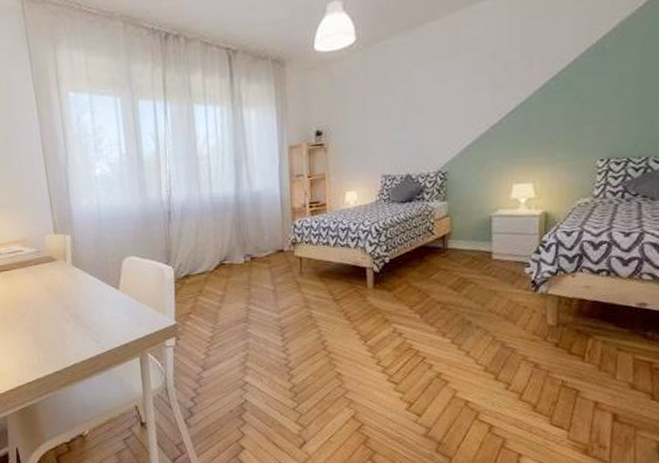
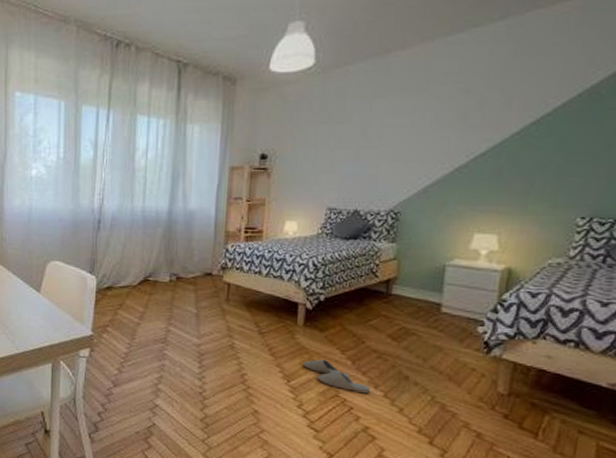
slippers: none [377,317,438,343] -> present [303,359,370,394]

